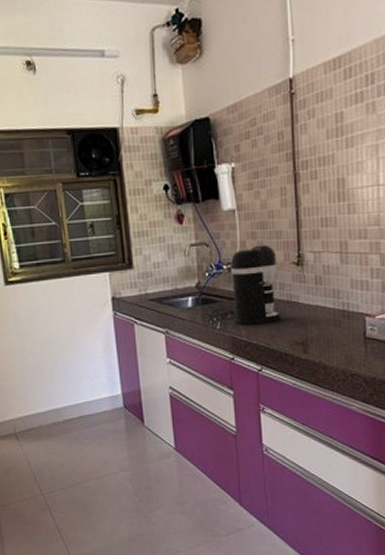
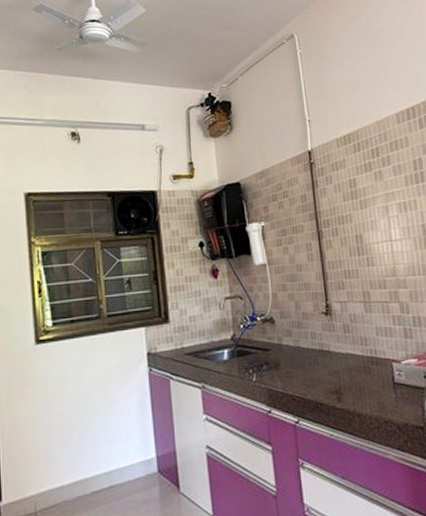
coffee maker: present [230,244,281,326] -> none [263,296,314,377]

